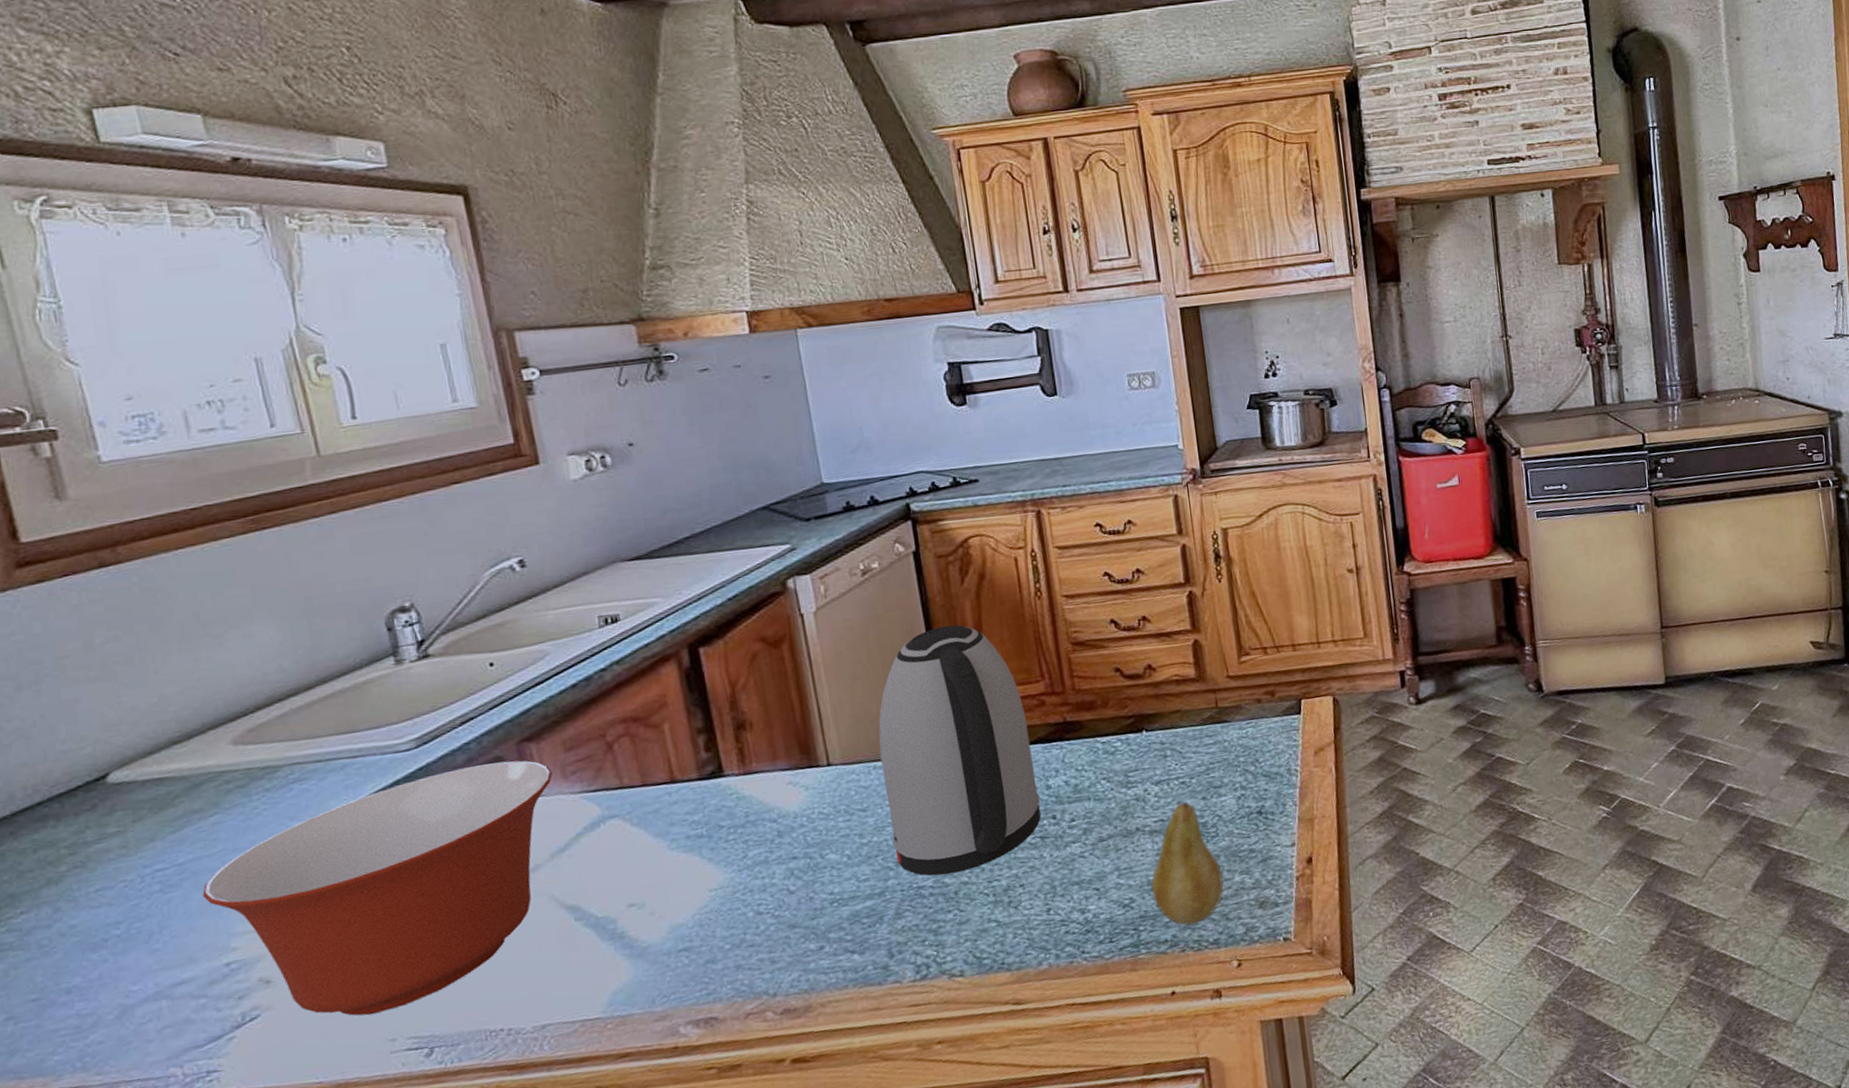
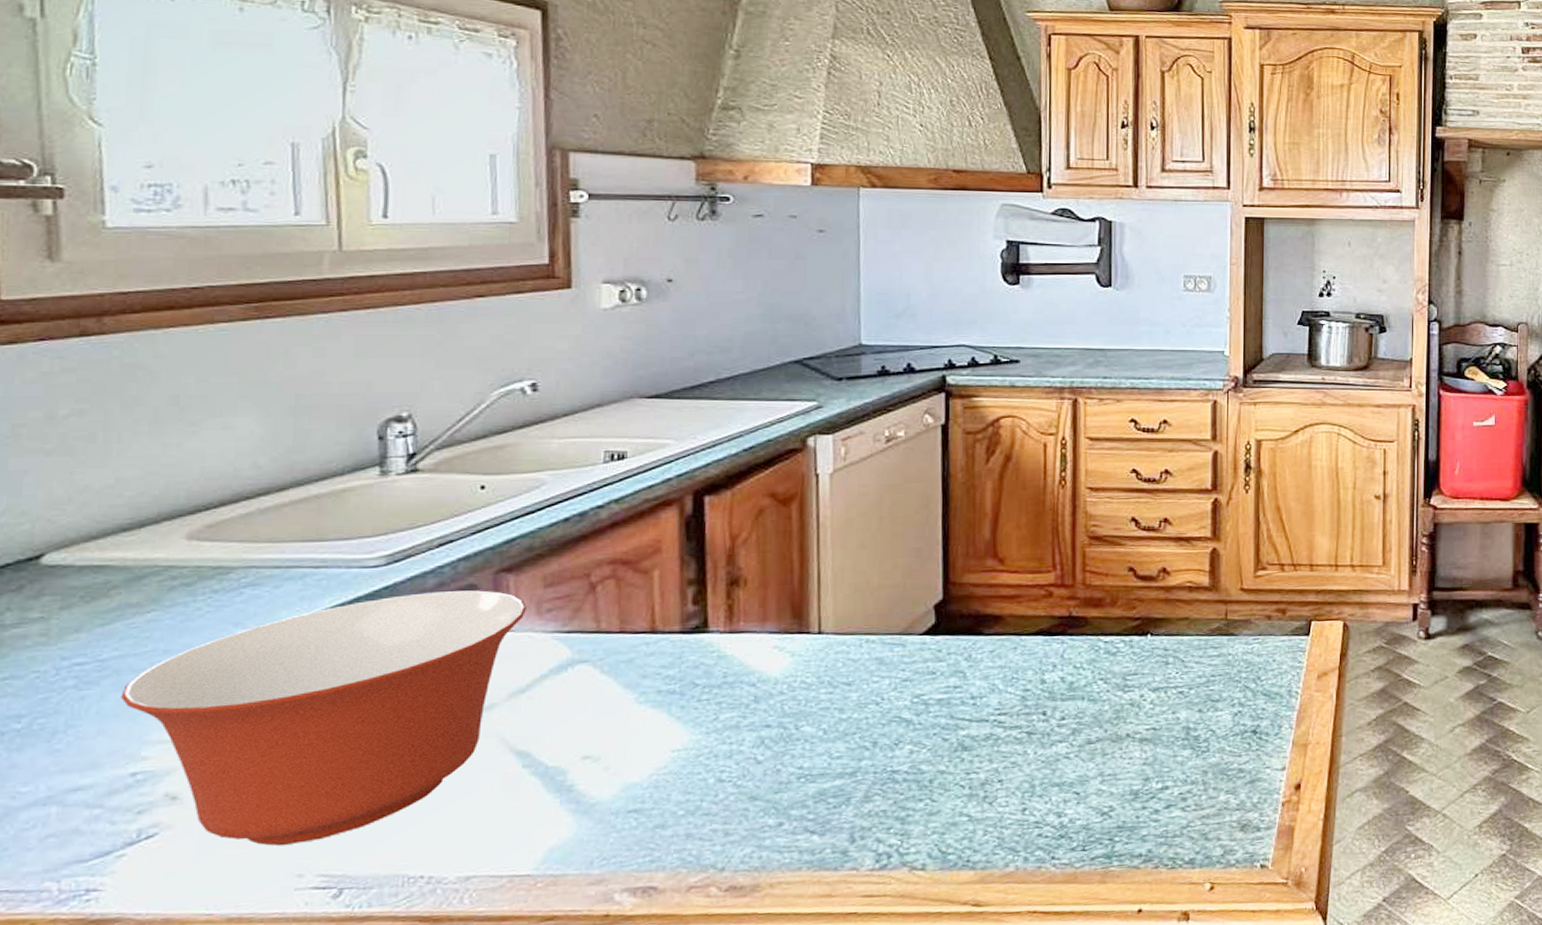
kettle: present [878,625,1041,877] -> none [873,504,1032,762]
fruit: present [1151,801,1224,925] -> none [1133,712,1207,841]

